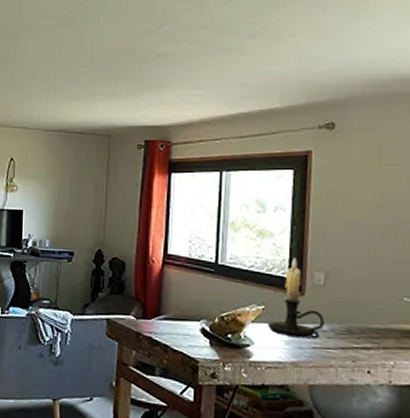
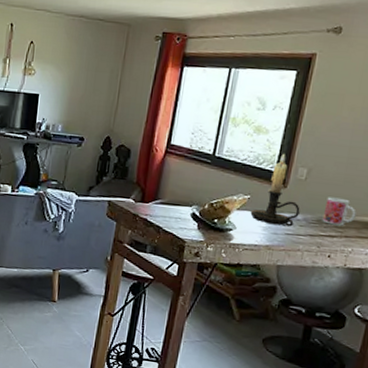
mug: none [352,303,391,336] -> present [322,197,356,226]

